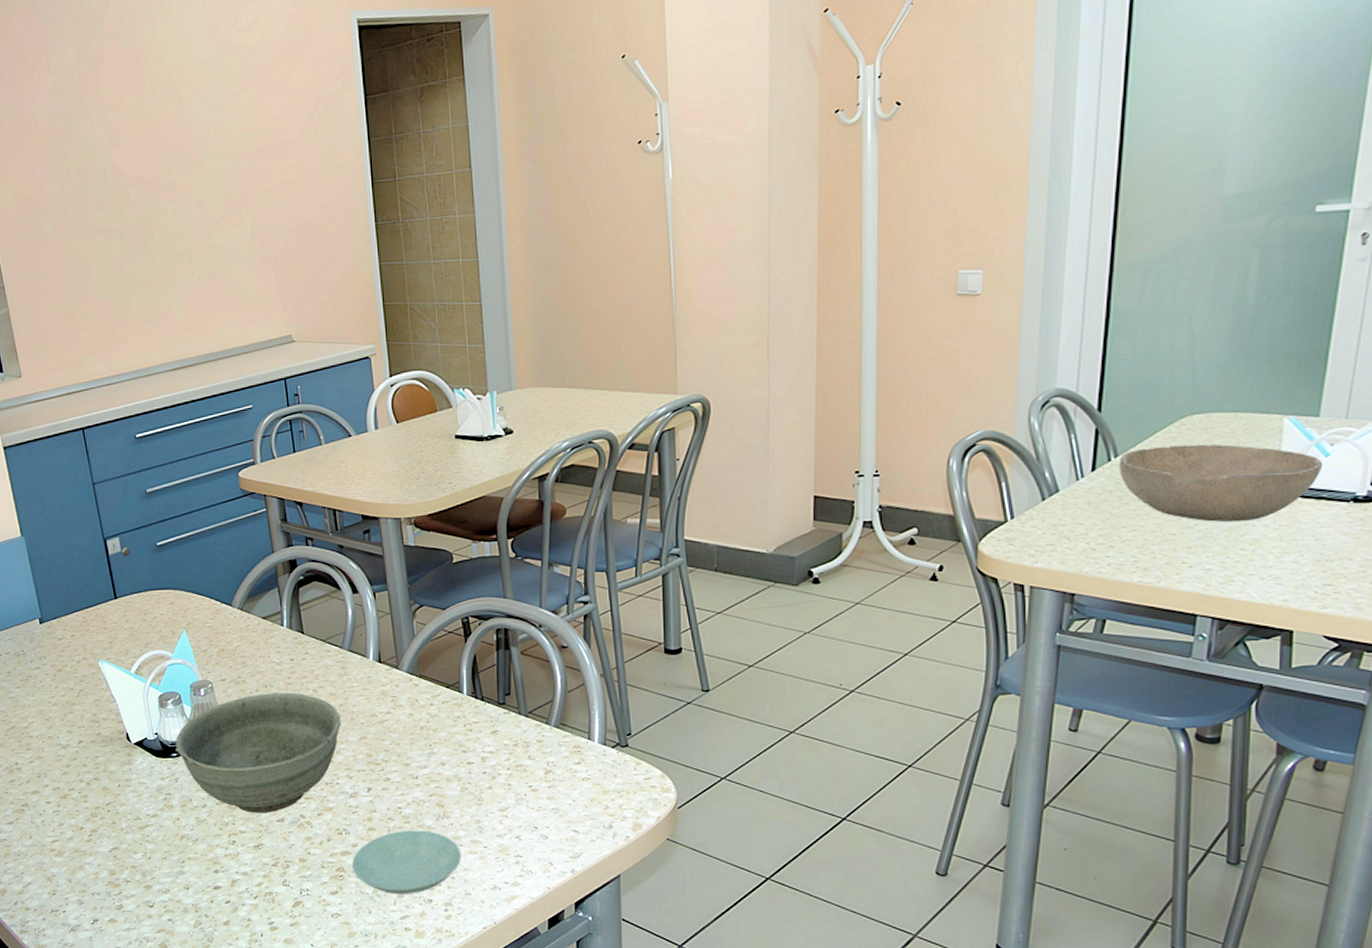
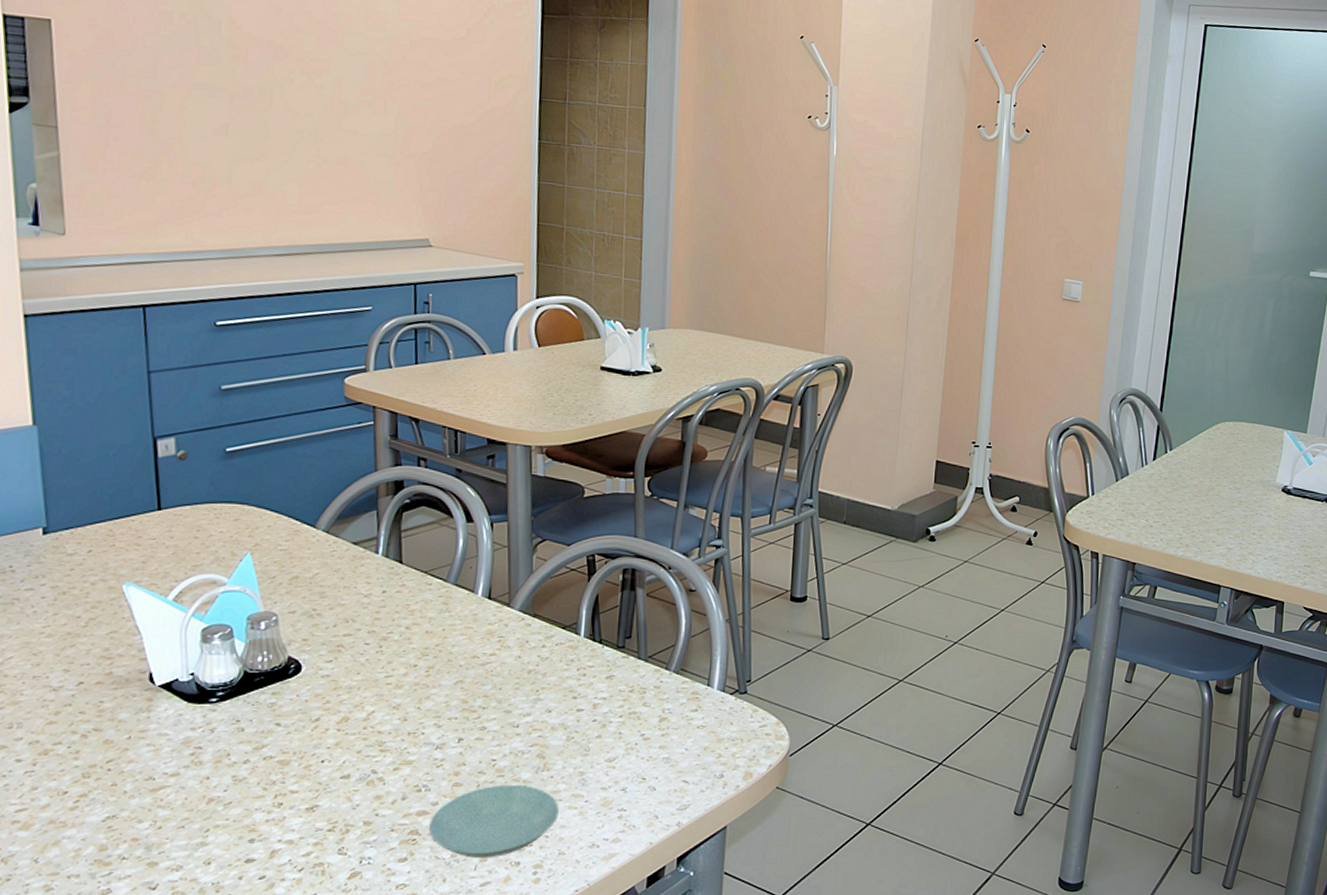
bowl: present [175,693,341,813] -> none [217,629,436,769]
bowl: present [1119,444,1323,522] -> none [1172,444,1308,511]

